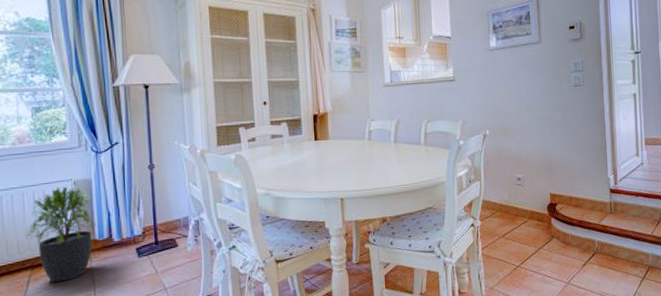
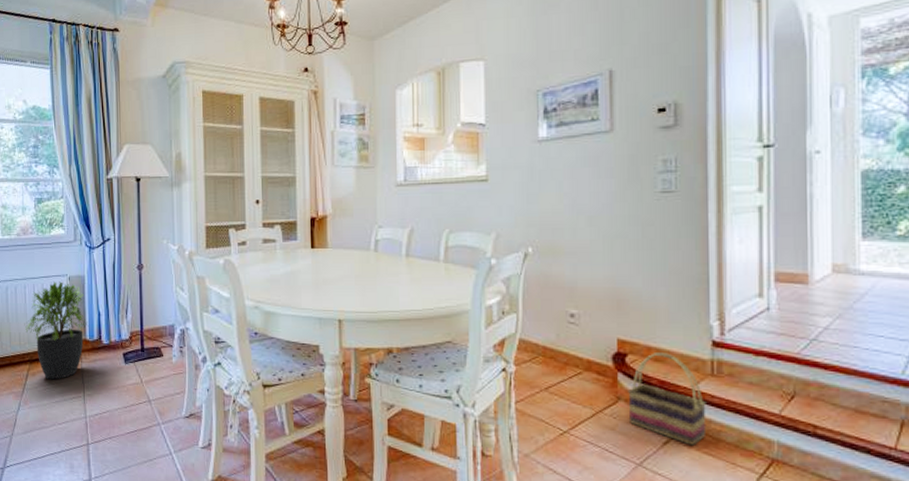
basket: none [558,200,609,264] -> present [628,352,707,445]

